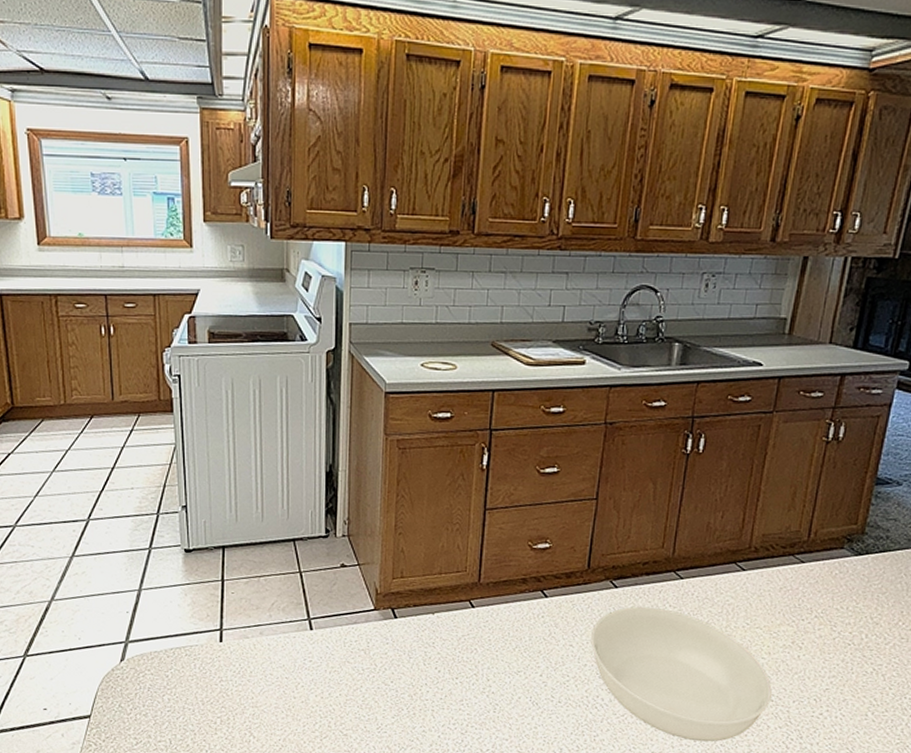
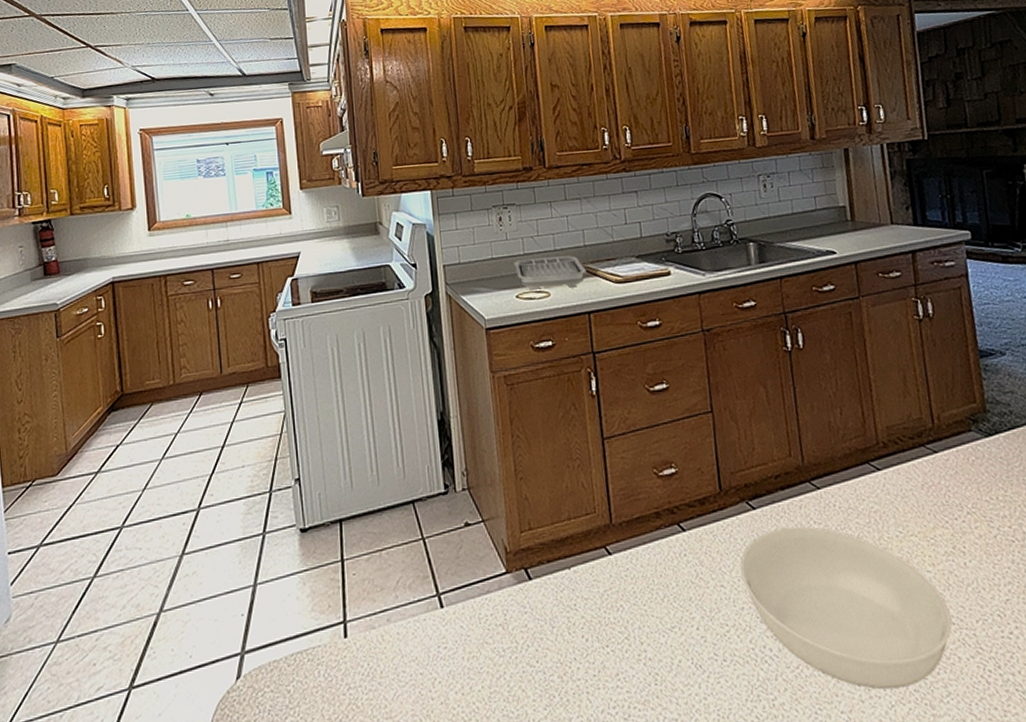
dish rack: none [424,327,498,364] -> present [514,255,586,292]

